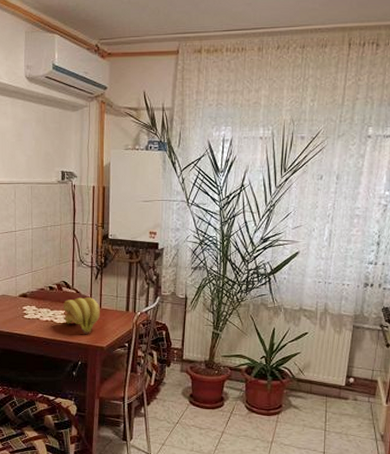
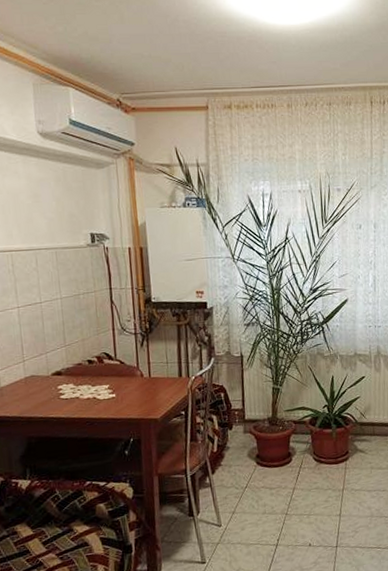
banana bunch: present [63,297,100,334] -> none [106,367,150,408]

